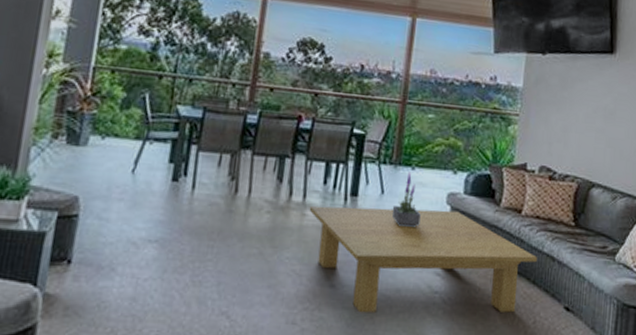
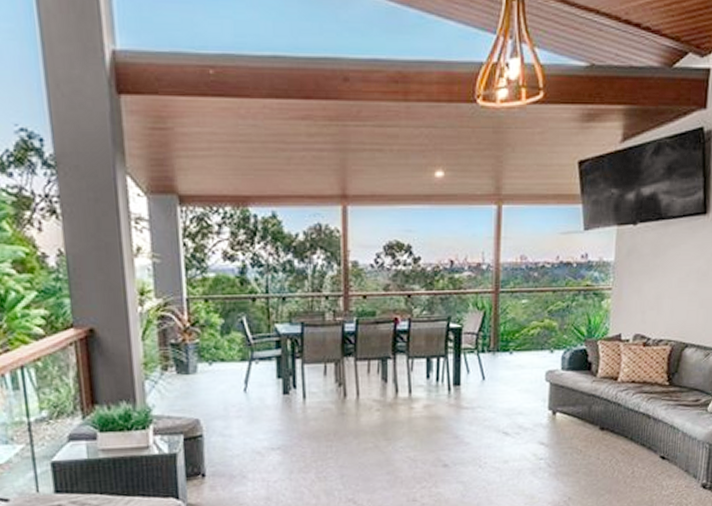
coffee table: present [309,205,537,313] -> none [416,386,634,485]
potted plant: present [391,172,421,228] -> none [494,356,522,407]

